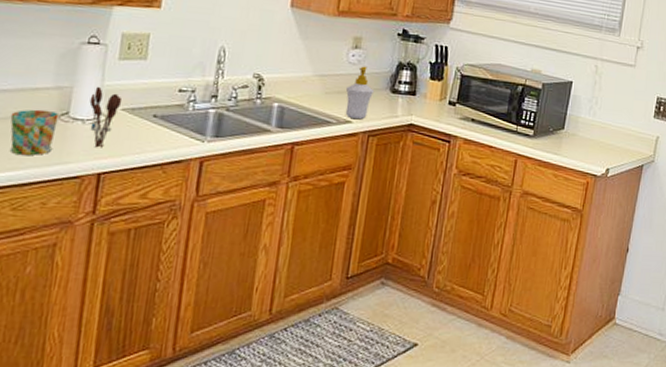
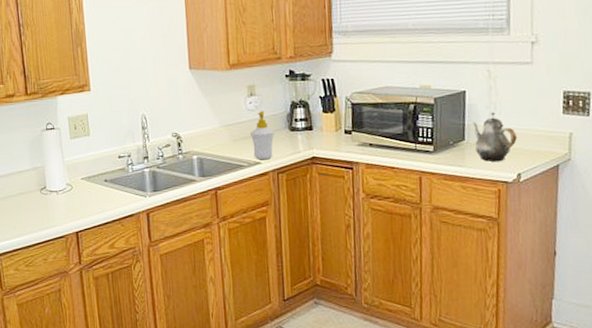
mug: present [9,109,59,155] -> none [8,187,41,224]
utensil holder: present [89,86,123,148] -> none [57,162,80,212]
teapot: none [572,106,612,154] -> present [472,112,518,162]

